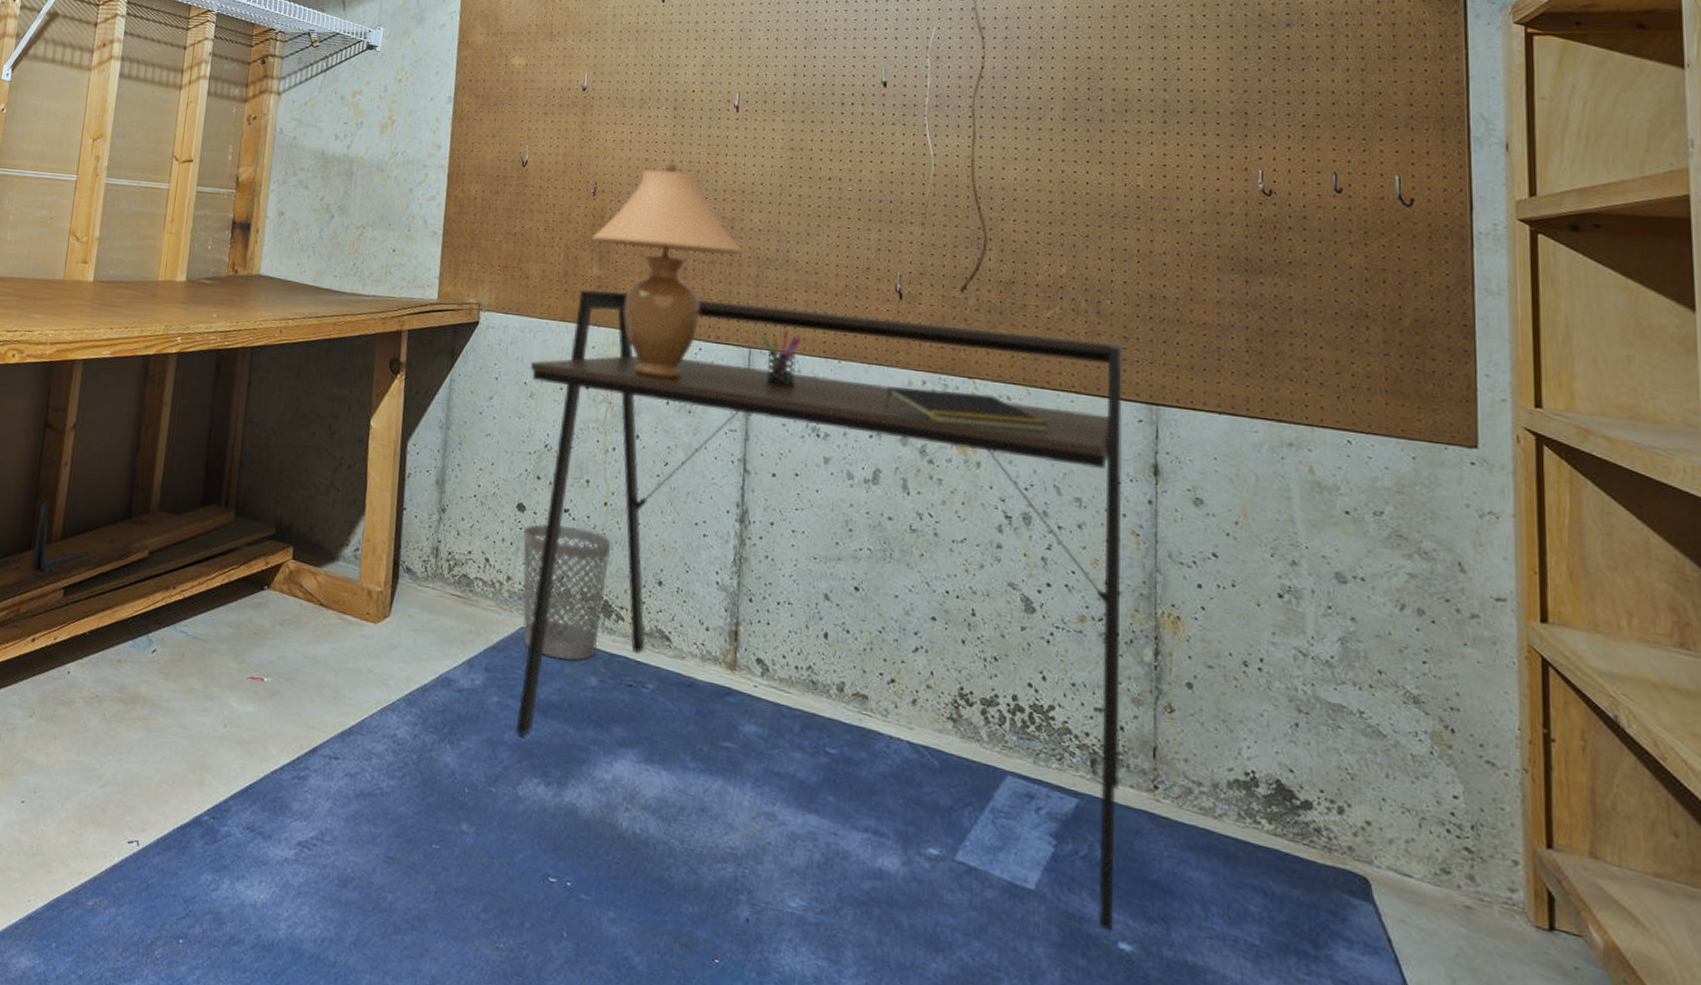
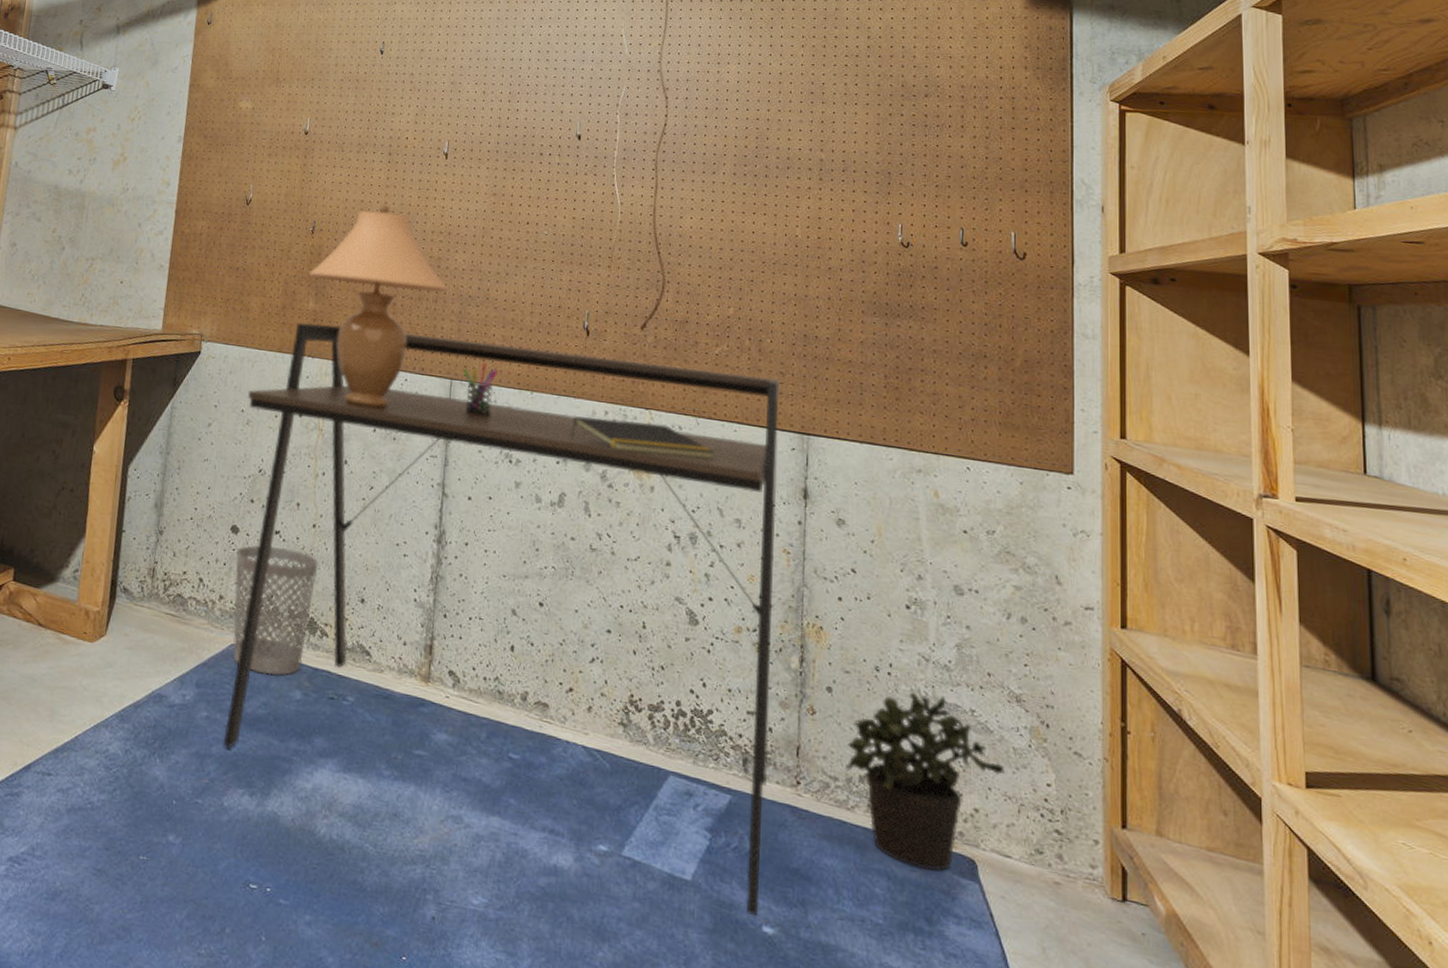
potted plant: none [1211,689,1401,890] -> present [846,691,1004,872]

